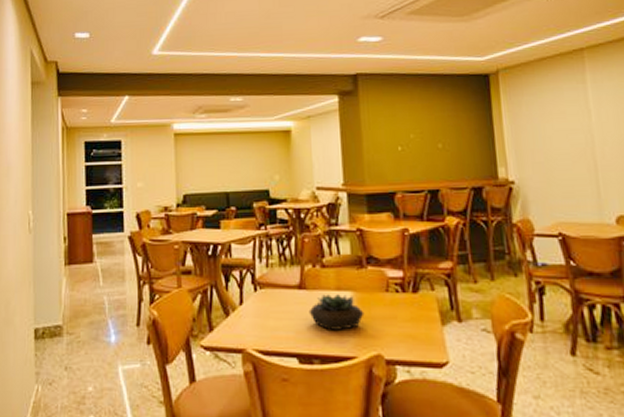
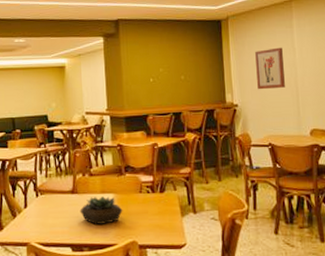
wall art: none [536,108,578,163] -> present [255,47,285,90]

